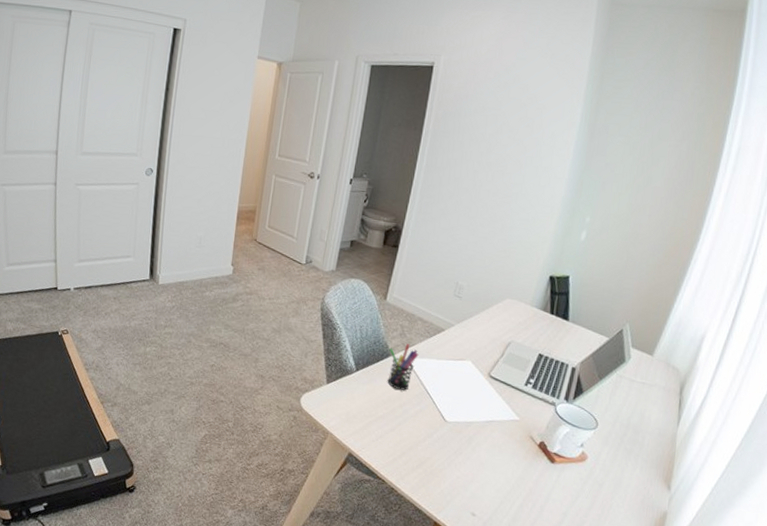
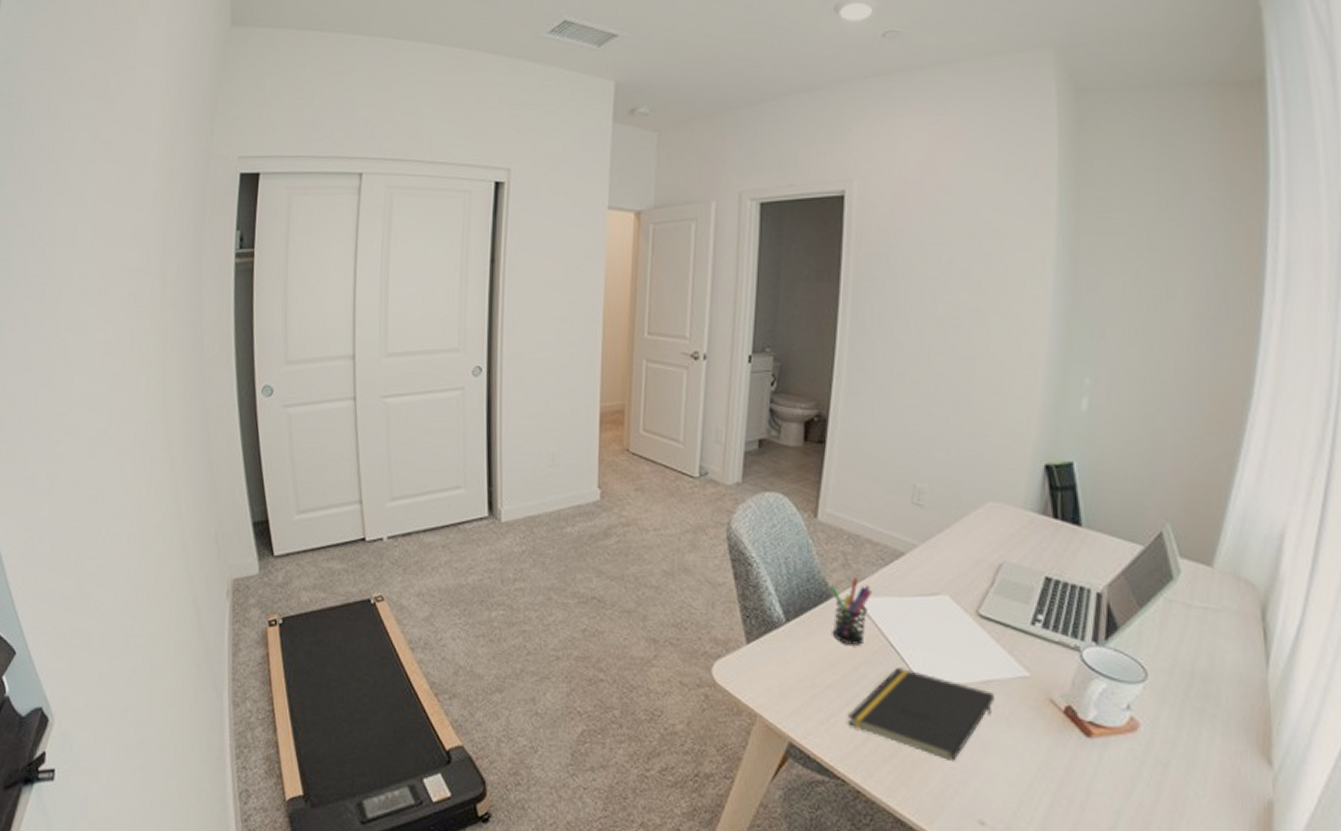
notepad: none [391,408,493,474] -> present [847,668,994,762]

